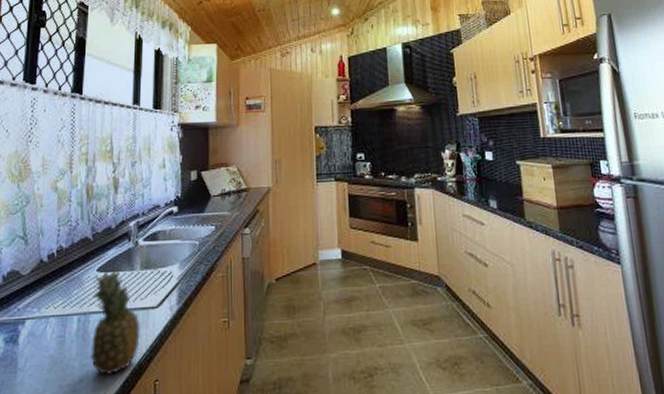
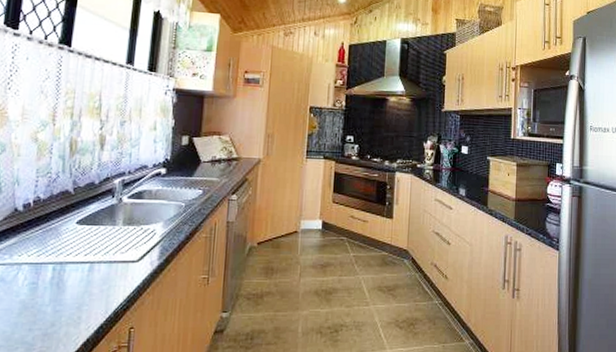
fruit: present [89,267,140,375] -> none [63,221,119,321]

